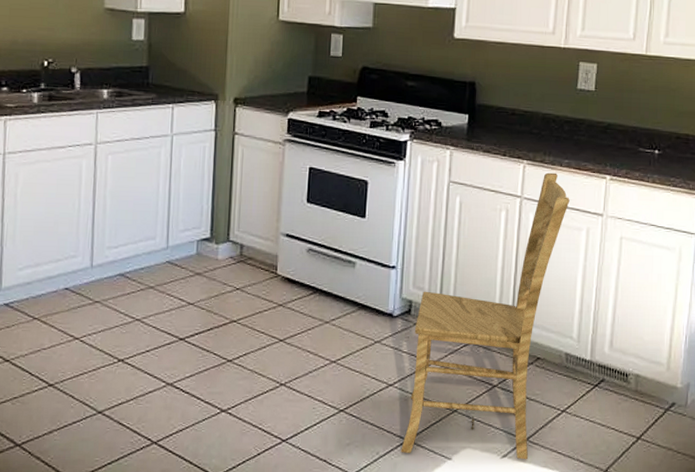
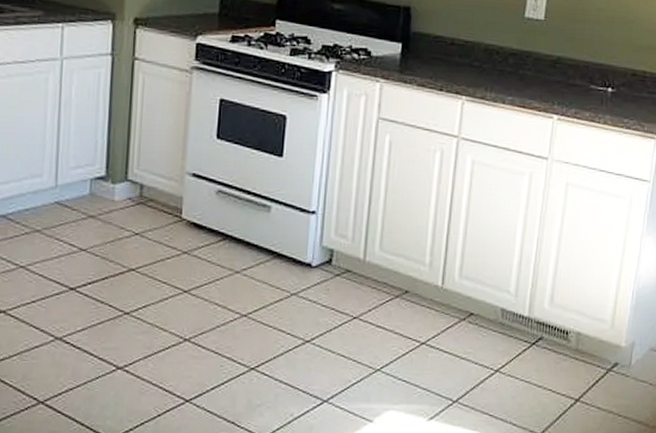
dining chair: present [401,172,570,460] -> none [317,110,512,423]

